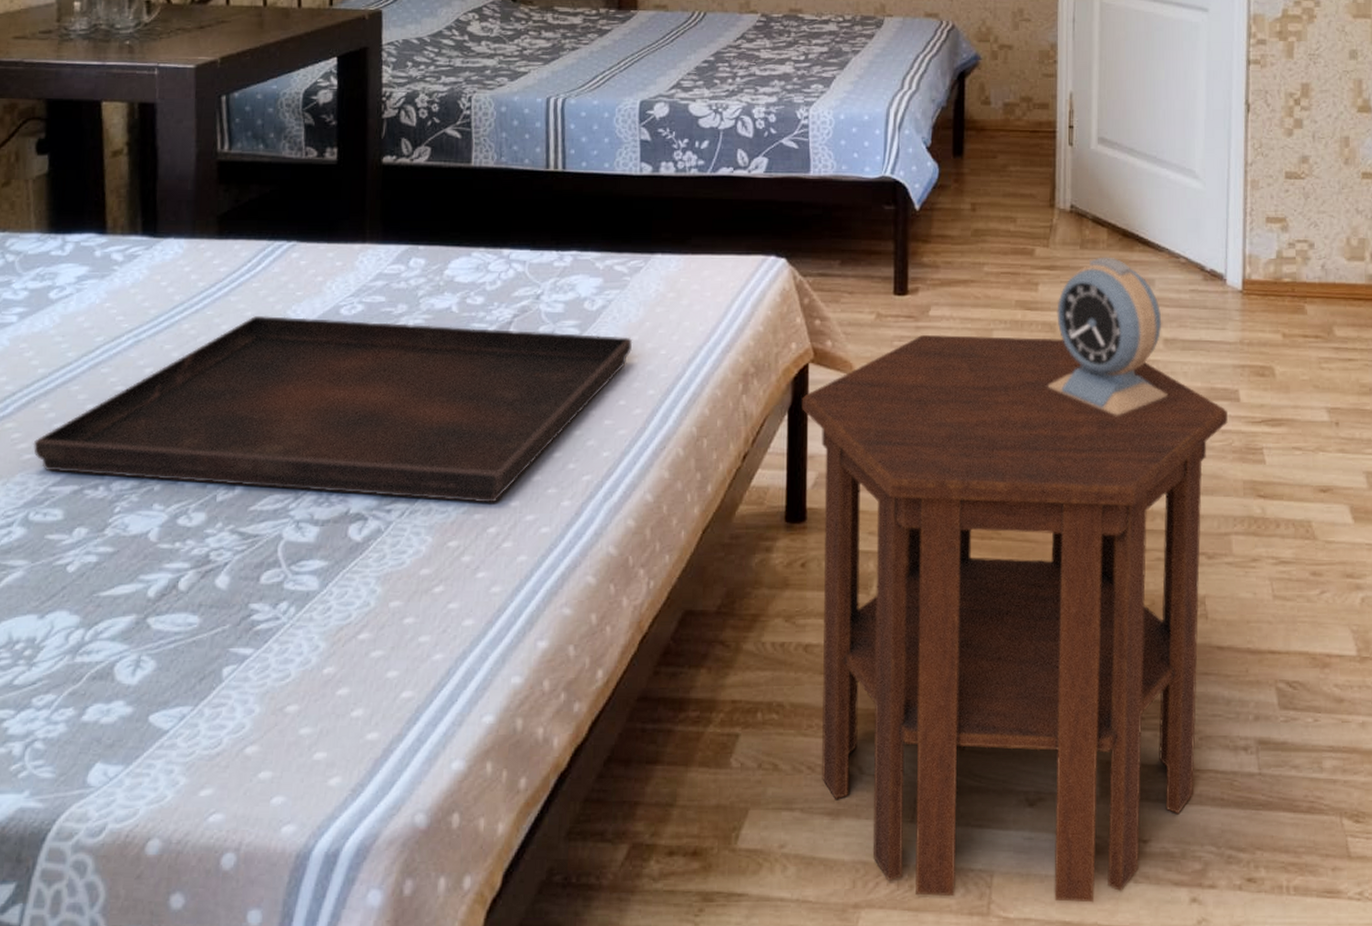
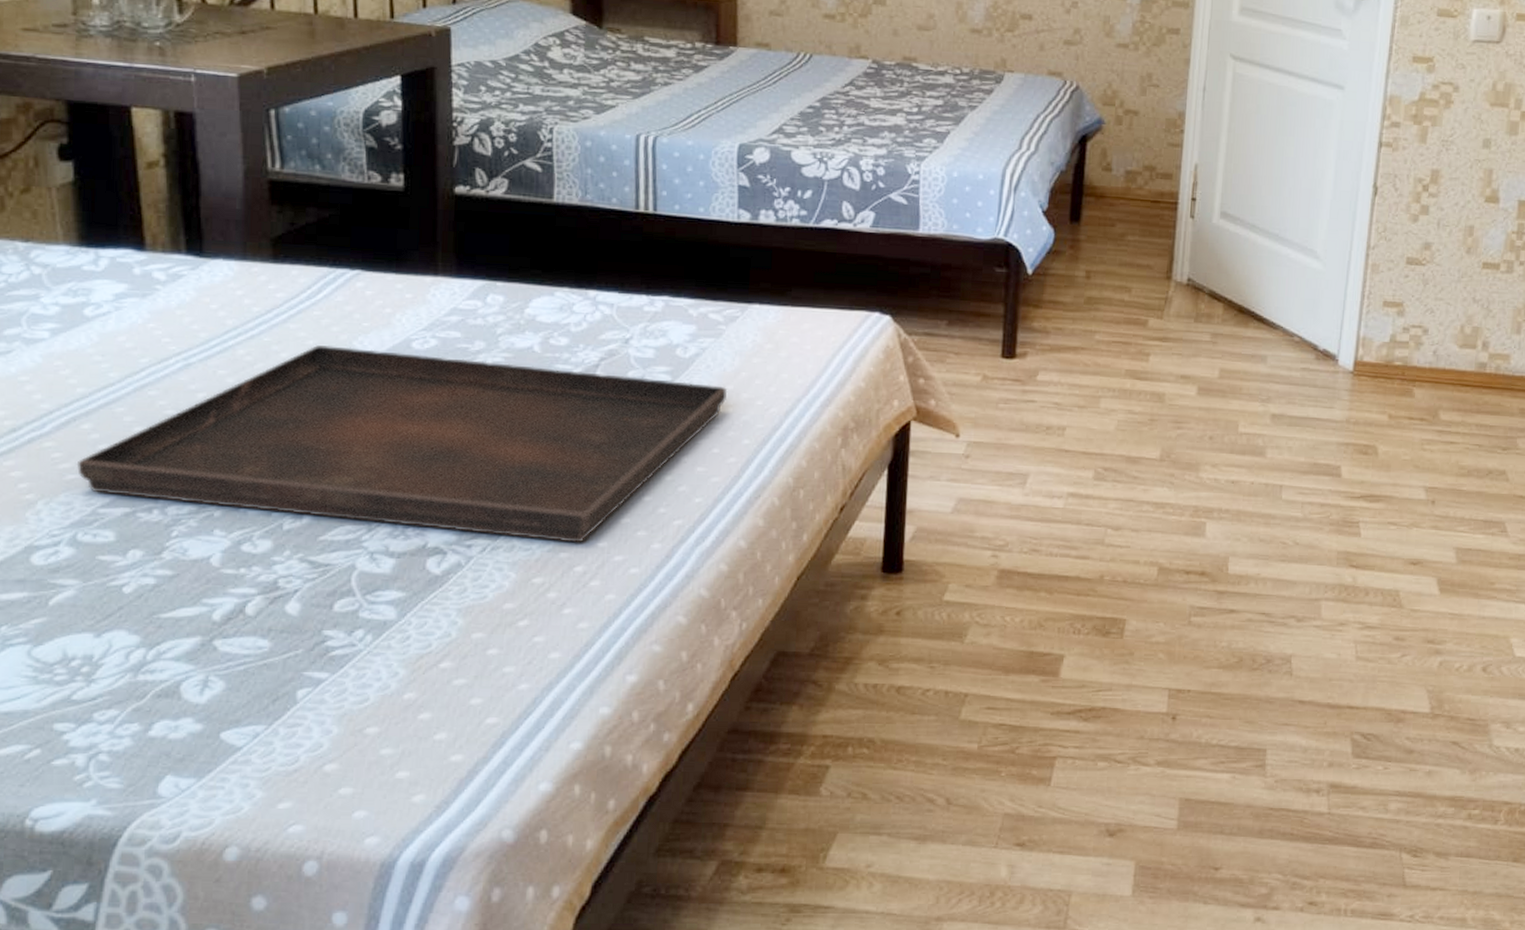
side table: present [802,335,1228,903] -> none [902,399,1328,920]
alarm clock: present [1047,256,1167,416] -> none [1152,331,1271,486]

